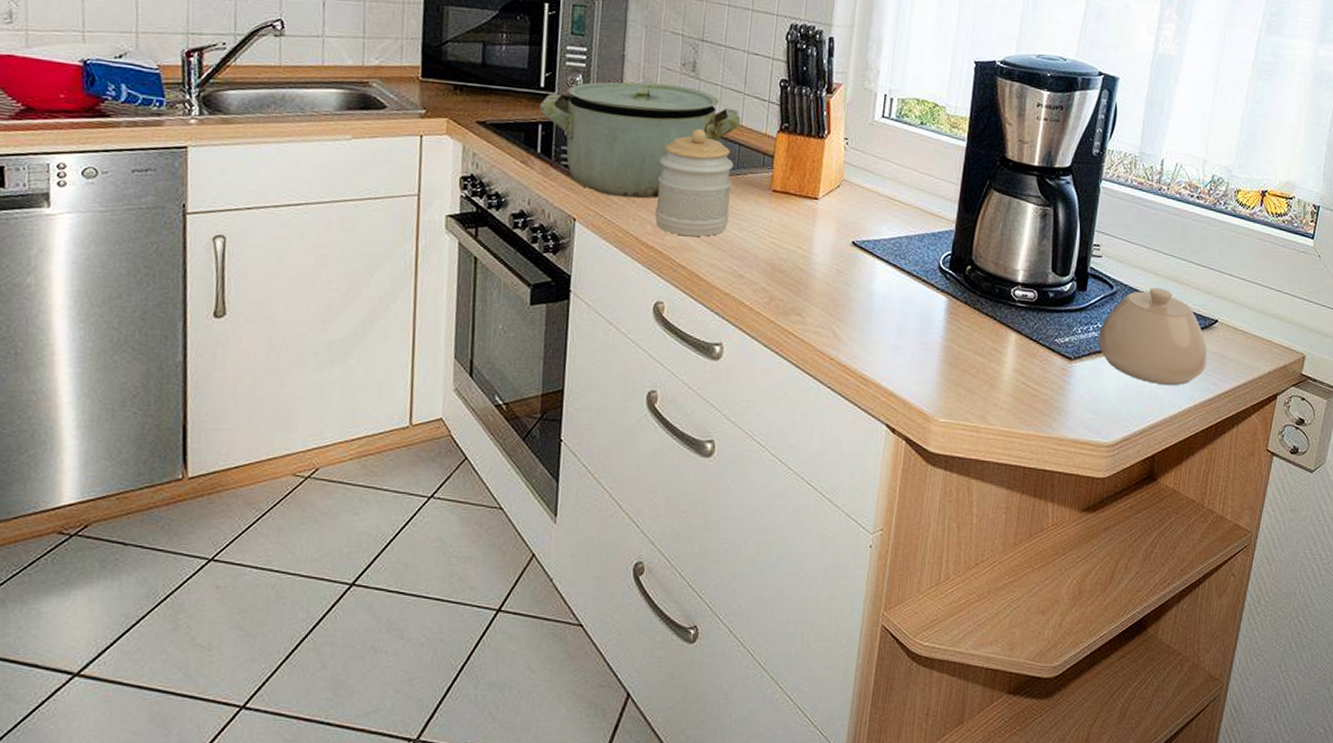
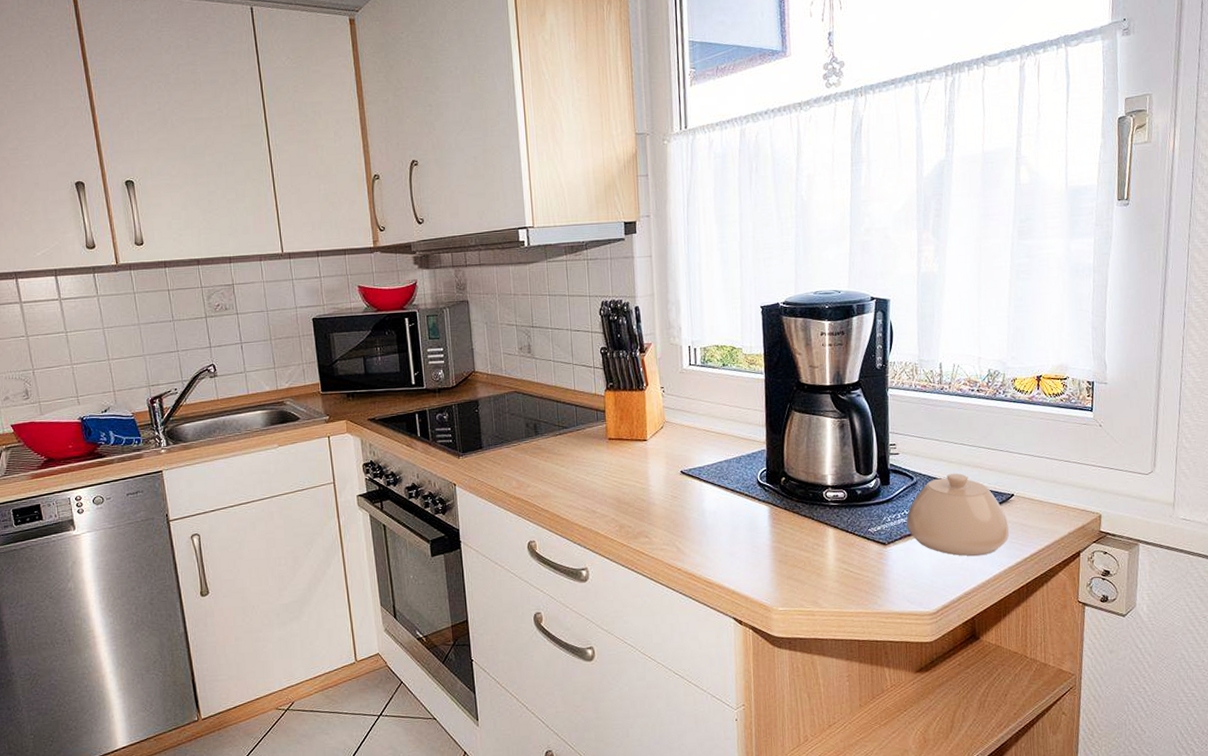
cooking pot: present [540,81,741,199] -> none [414,366,574,462]
jar: present [655,129,734,237] -> none [513,398,577,486]

